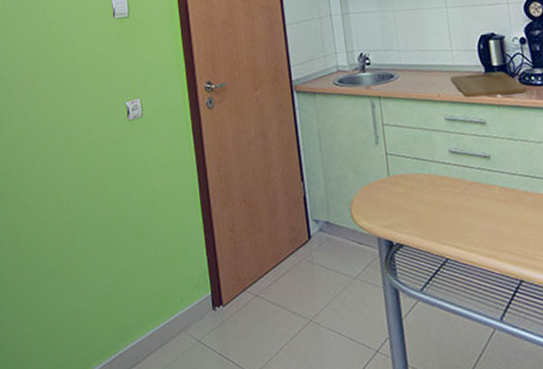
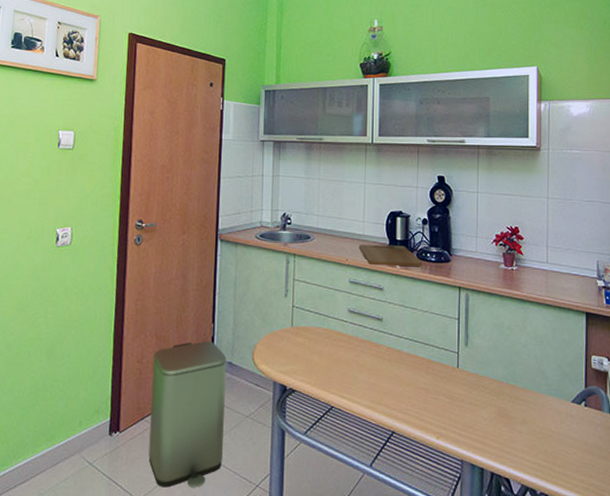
pedal bin: none [245,201,336,360] -> present [148,341,227,488]

